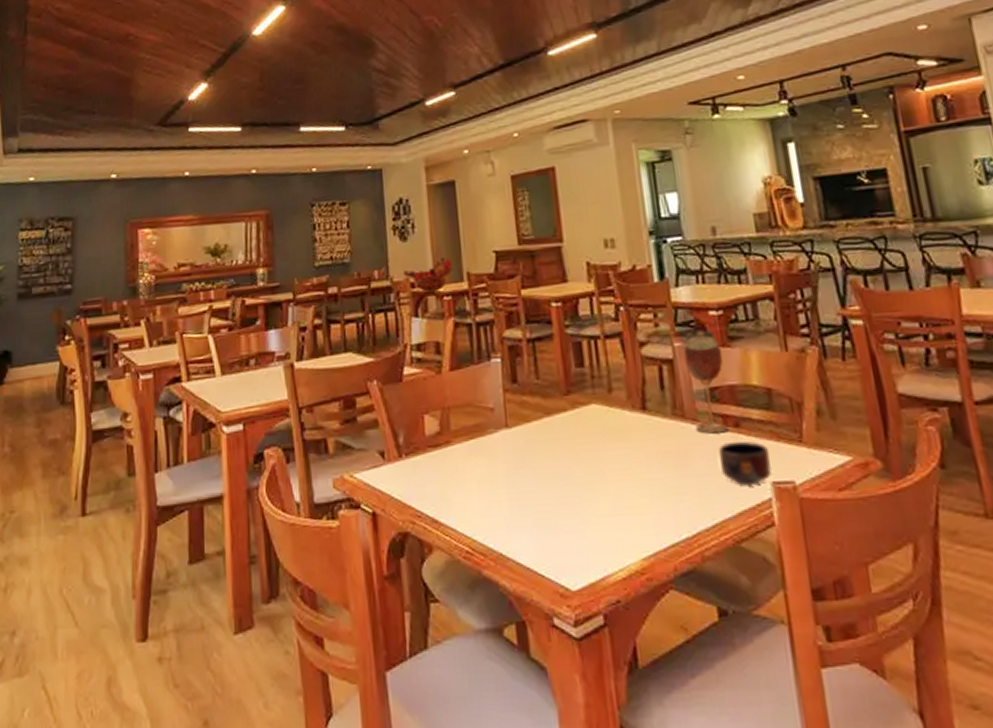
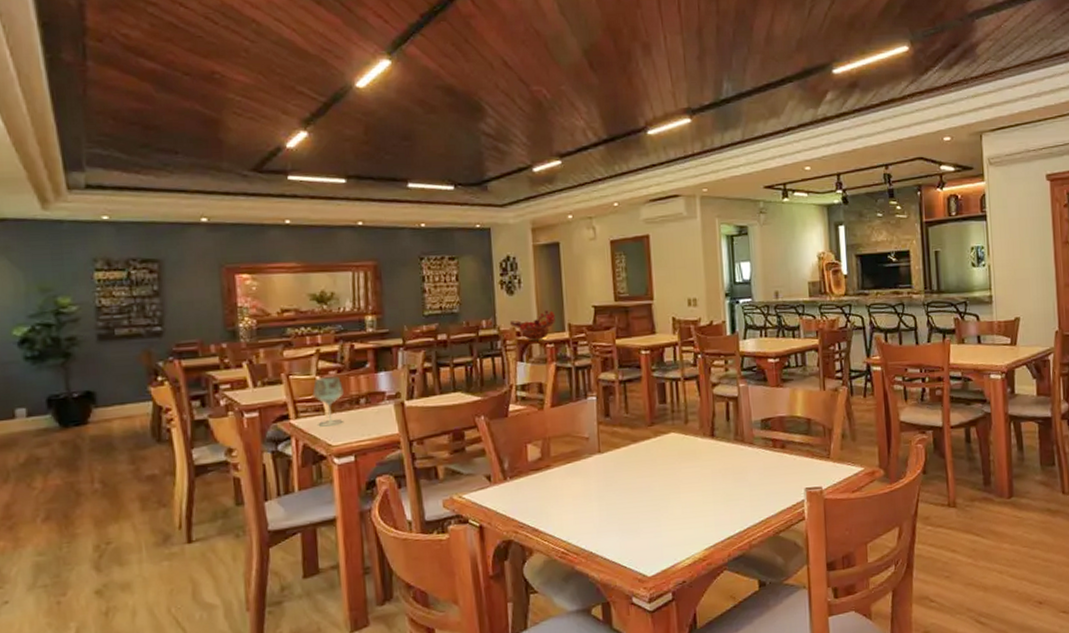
wine glass: none [204,335,234,391] -> present [312,376,344,427]
wineglass: present [683,330,728,434] -> none [746,374,777,454]
mug: present [719,441,773,486] -> none [768,458,807,492]

